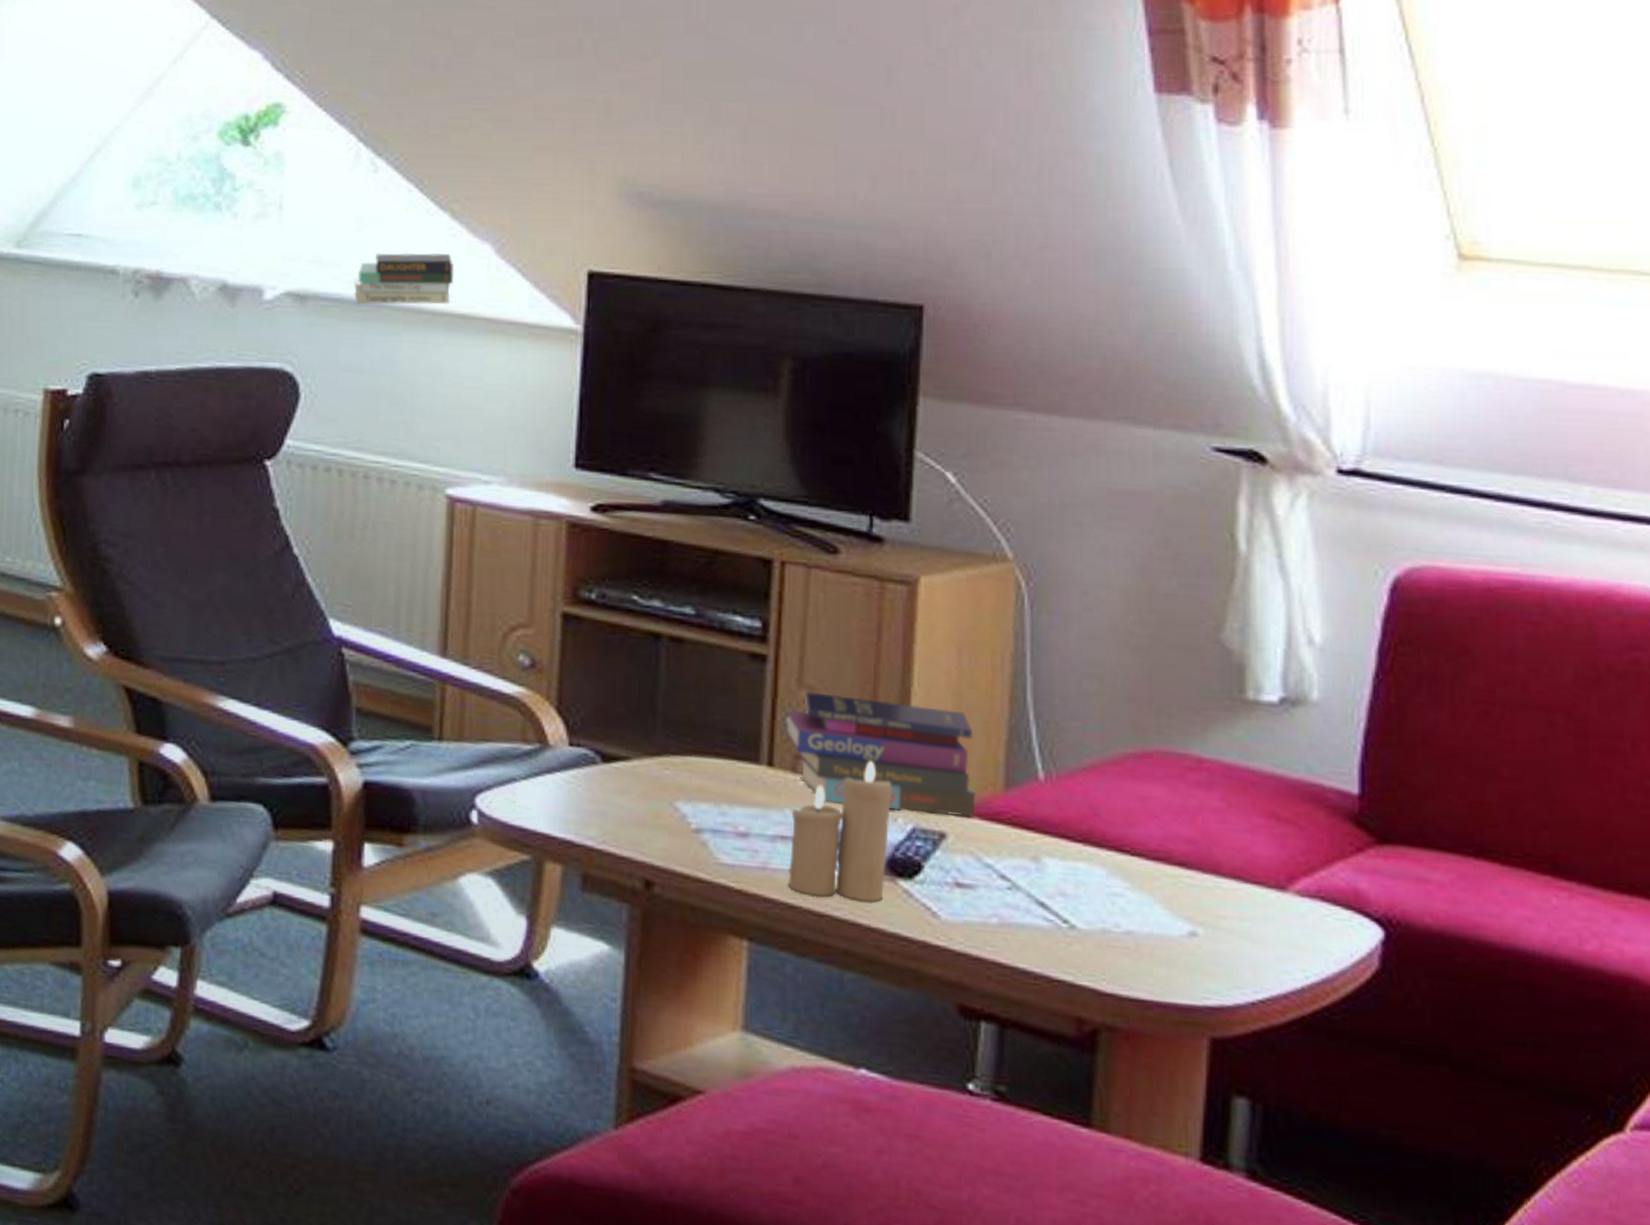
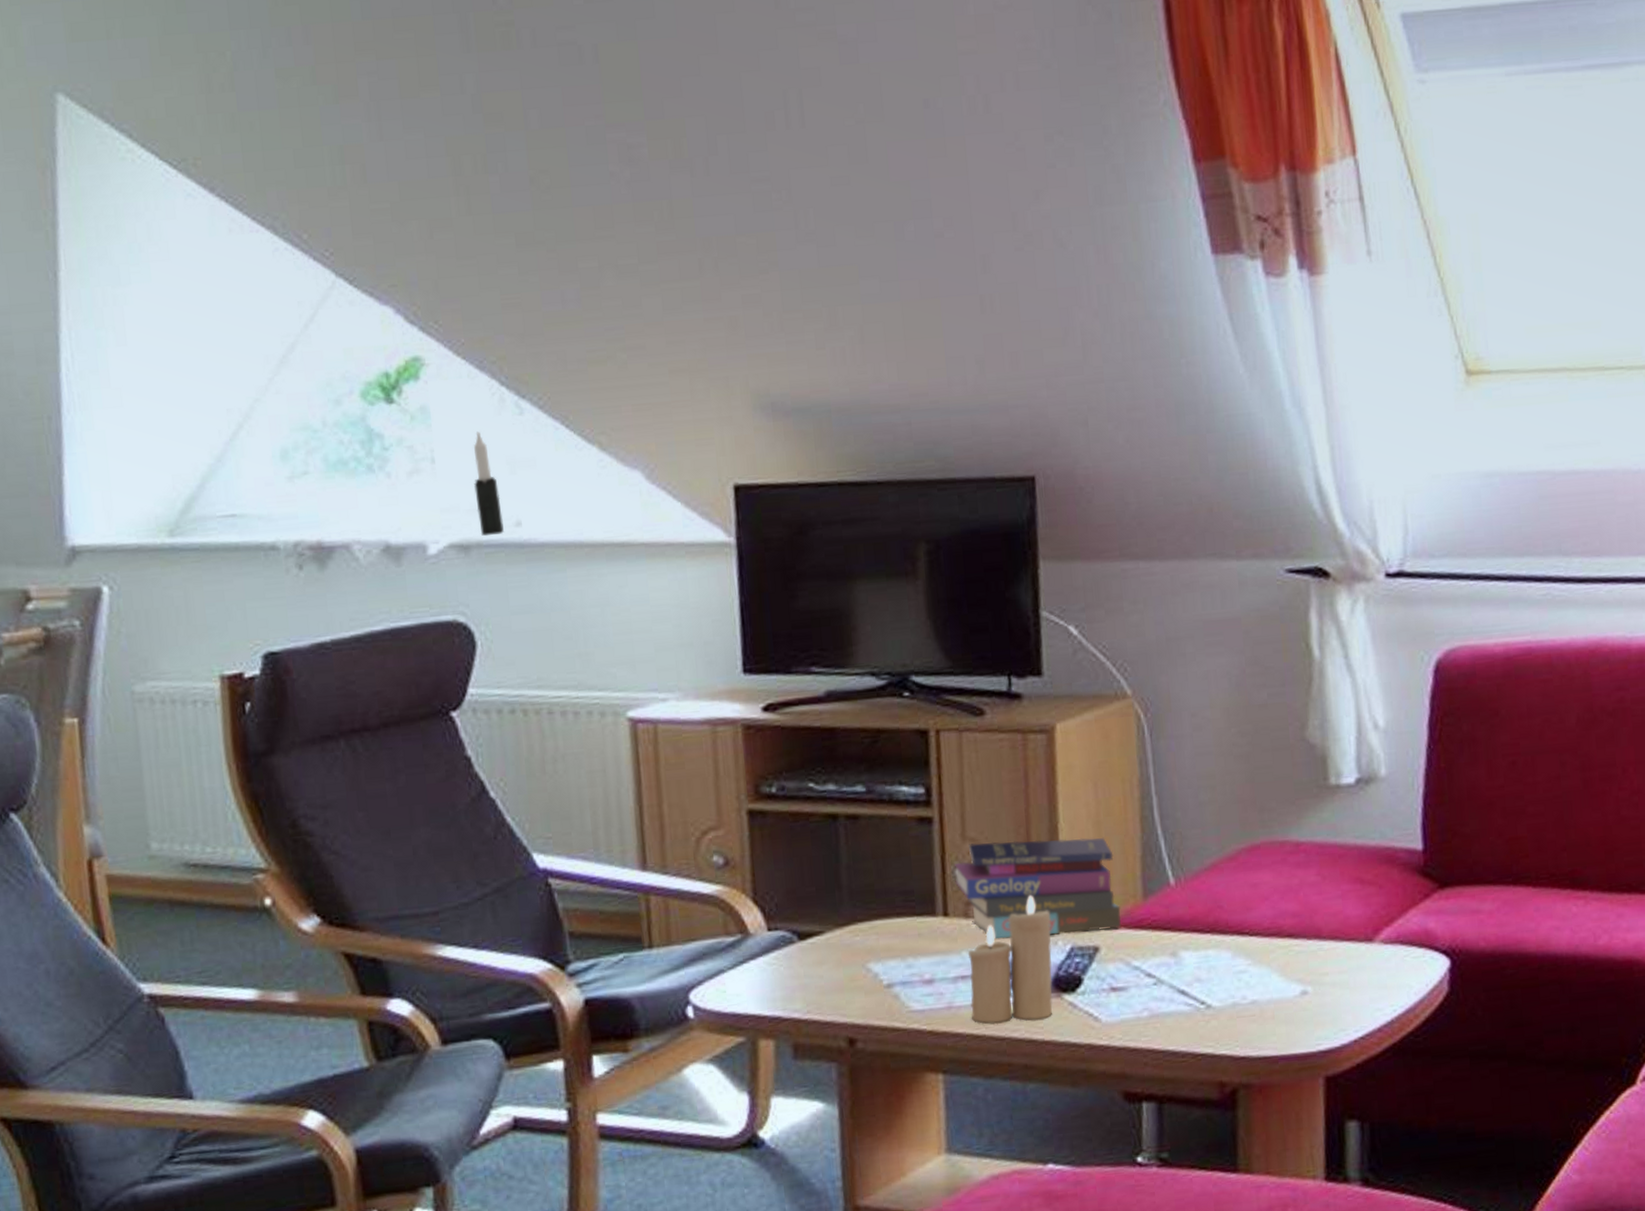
candle: none [318,184,344,289] -> present [473,431,504,537]
books: present [354,253,455,305] -> none [515,486,610,546]

